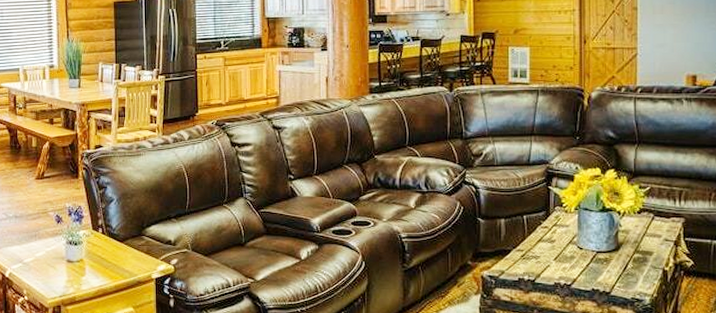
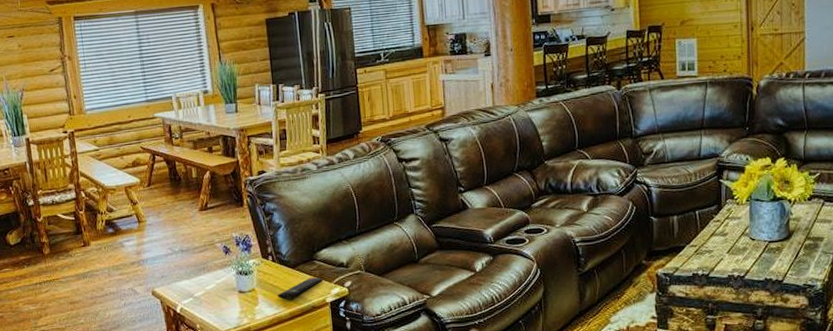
remote control: none [105,253,150,272] -> present [278,277,323,300]

